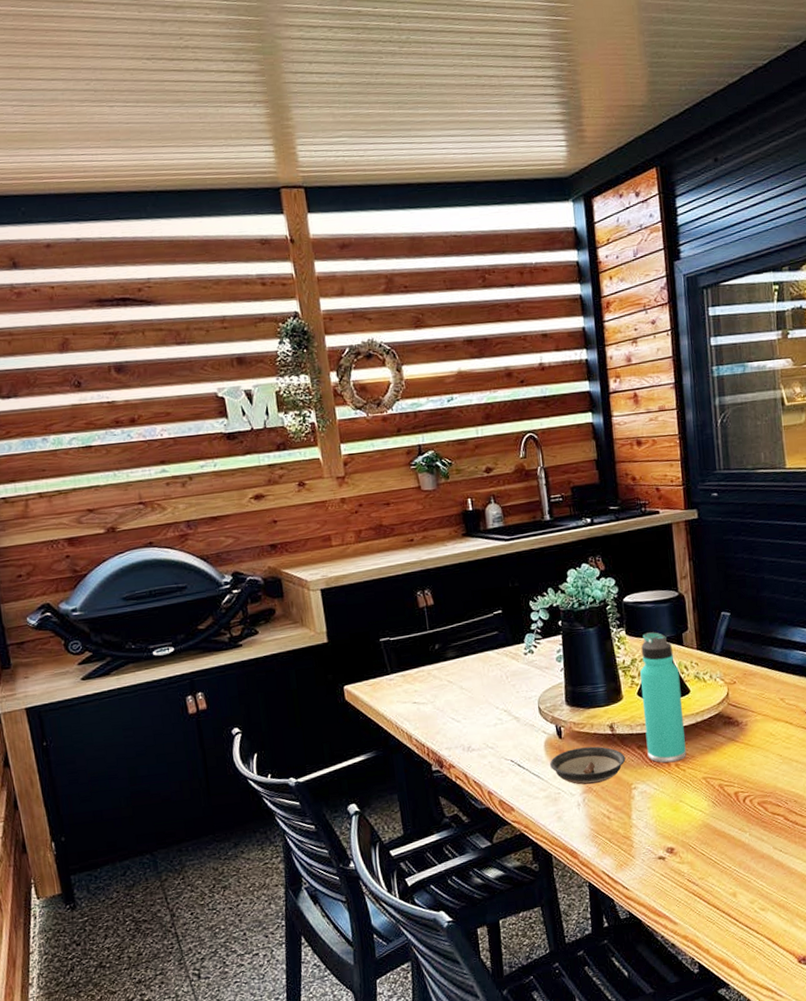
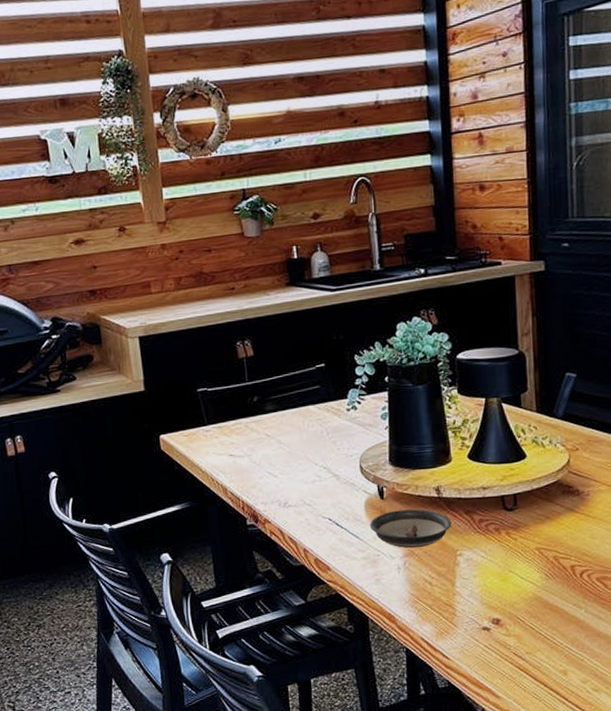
thermos bottle: present [640,632,686,763] -> none [472,392,519,531]

